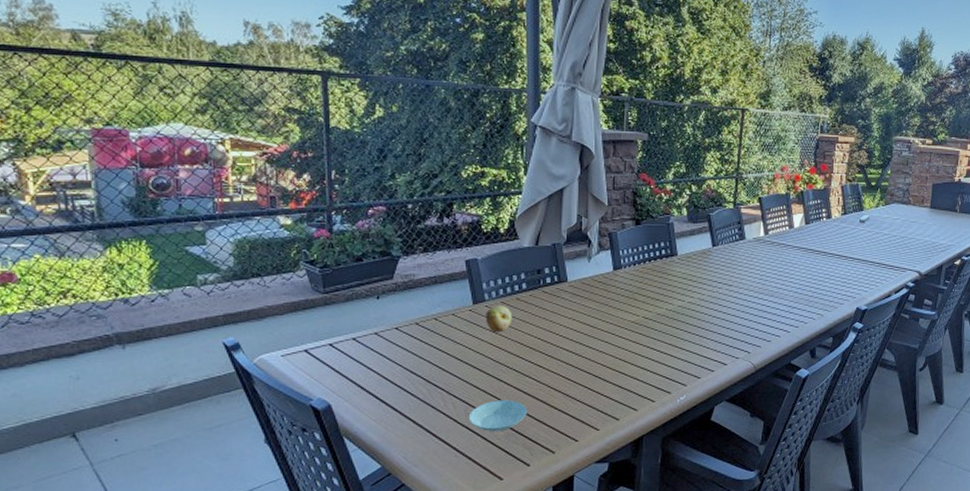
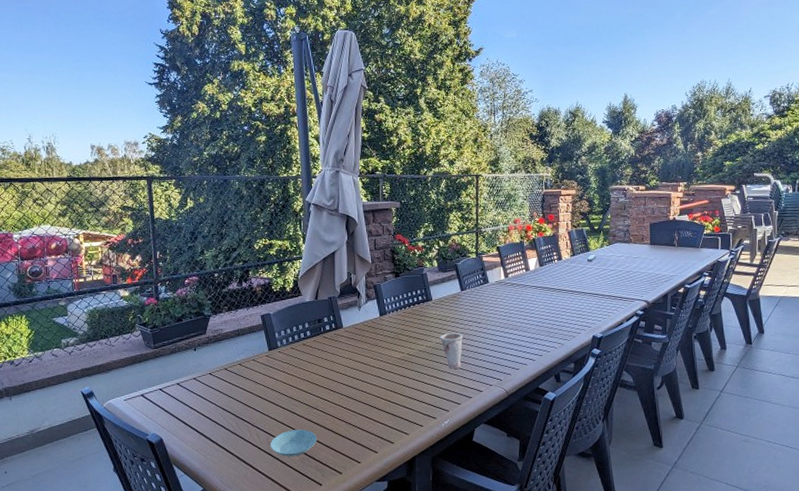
fruit: present [486,306,513,333] -> none [279,351,301,374]
cup: none [683,295,711,337] -> present [440,333,463,369]

